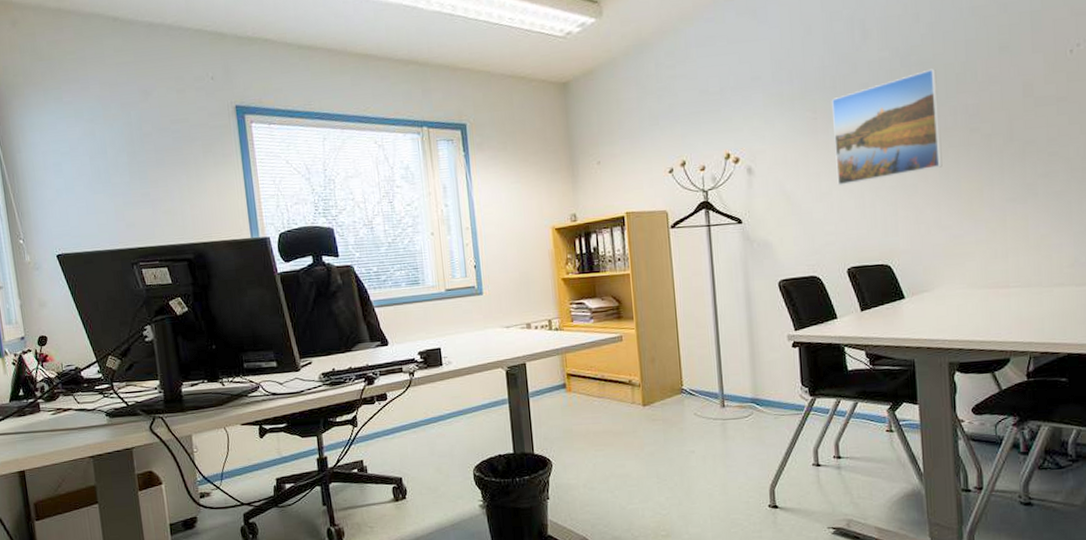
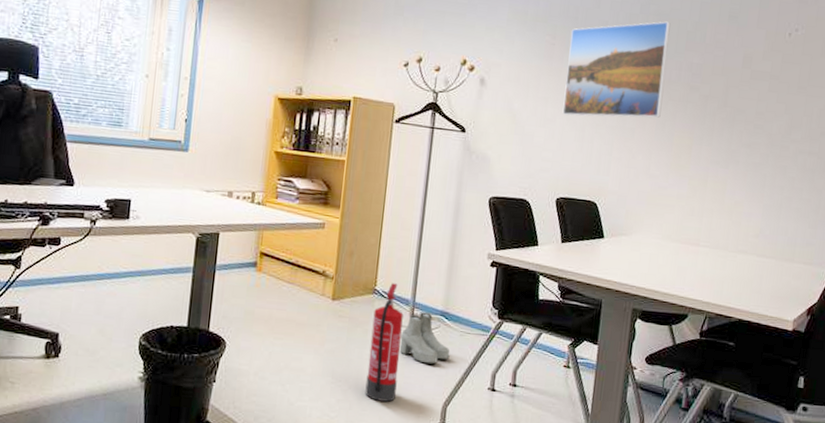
fire extinguisher: none [685,380,722,493] -> present [365,283,403,402]
boots: none [716,402,768,451] -> present [400,312,450,365]

